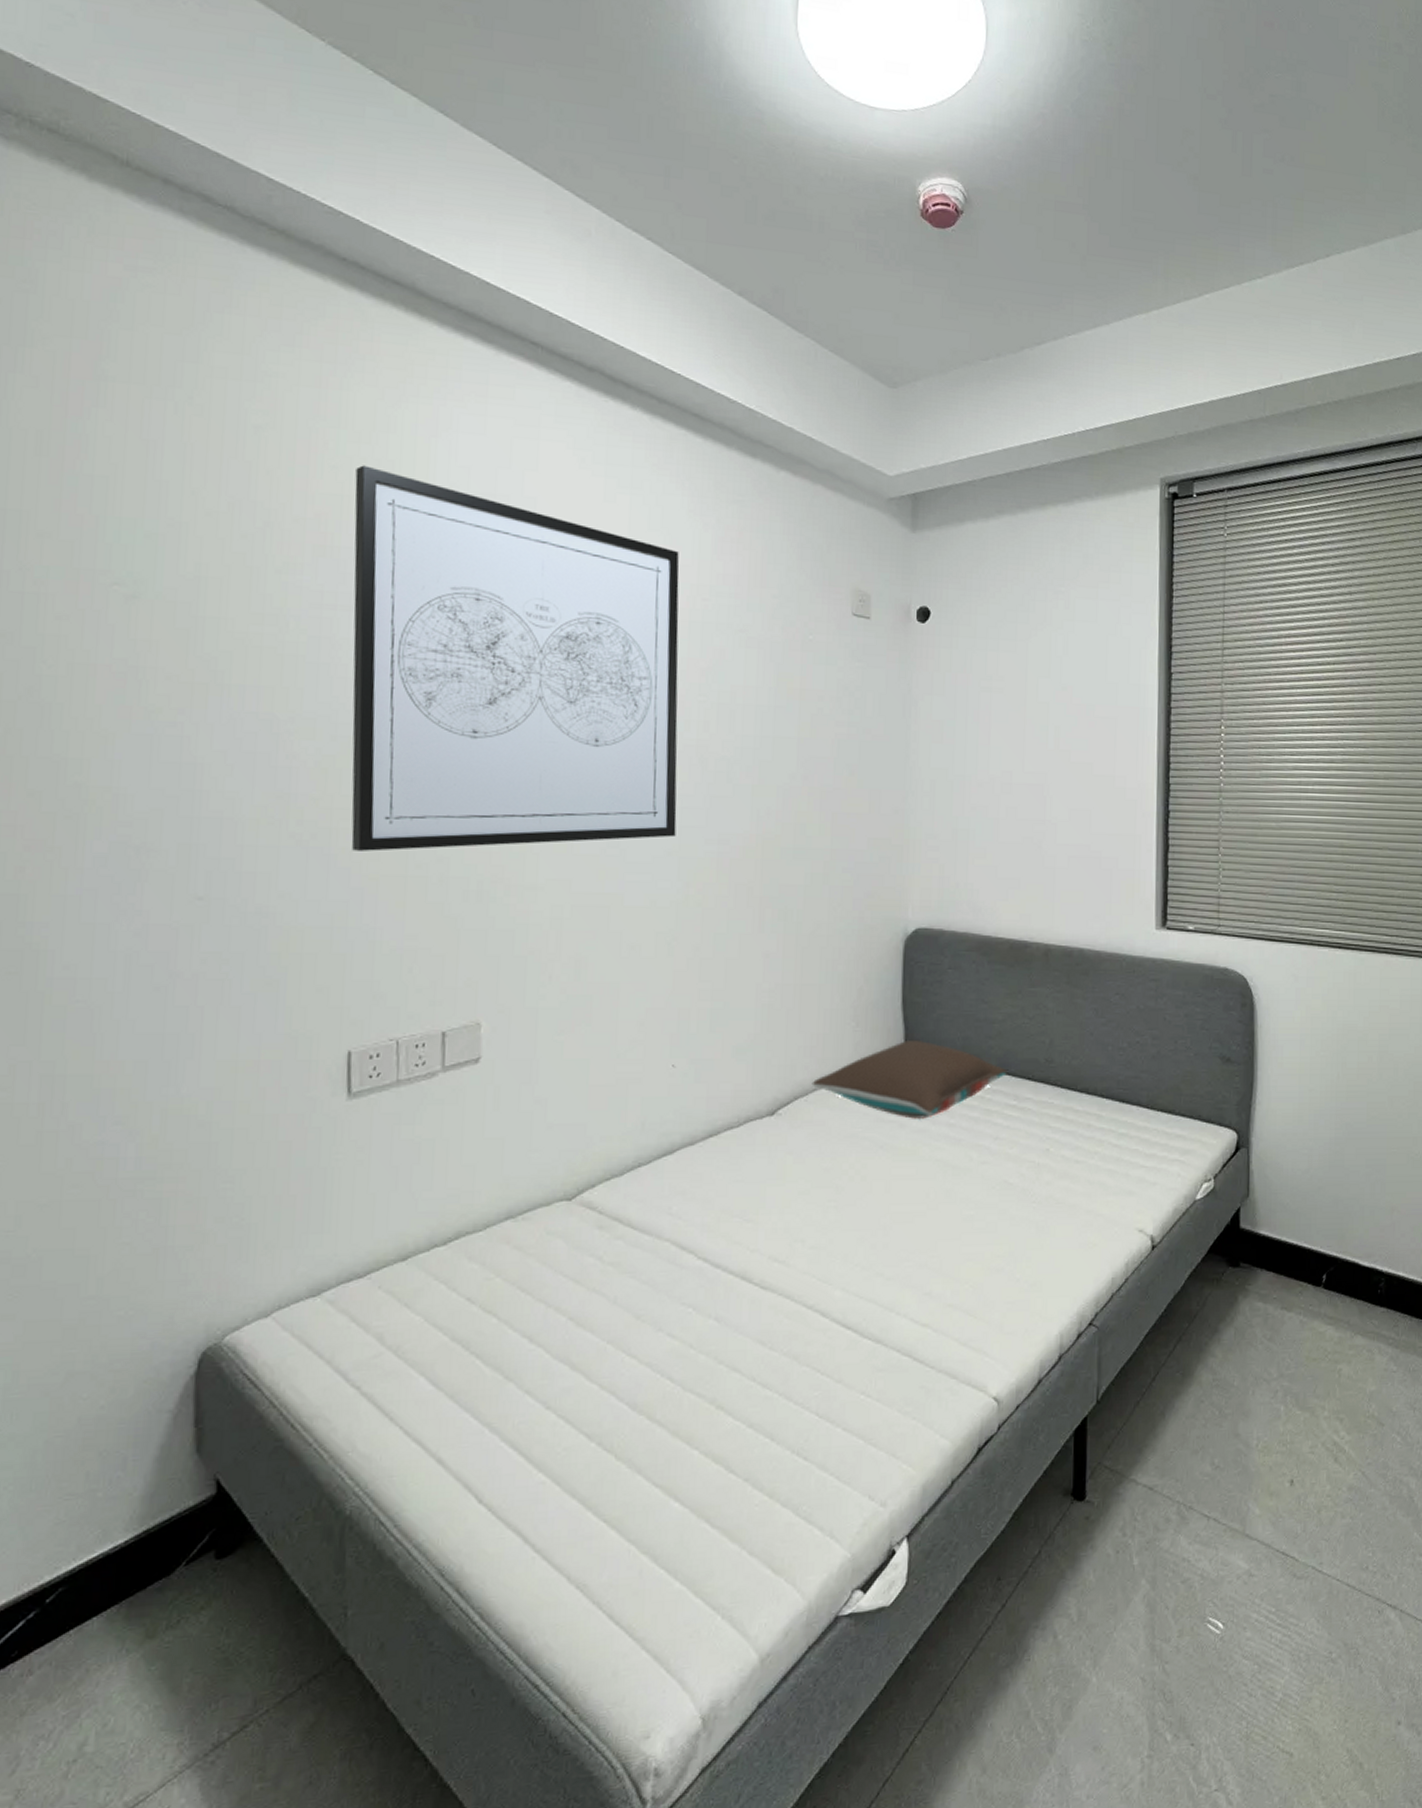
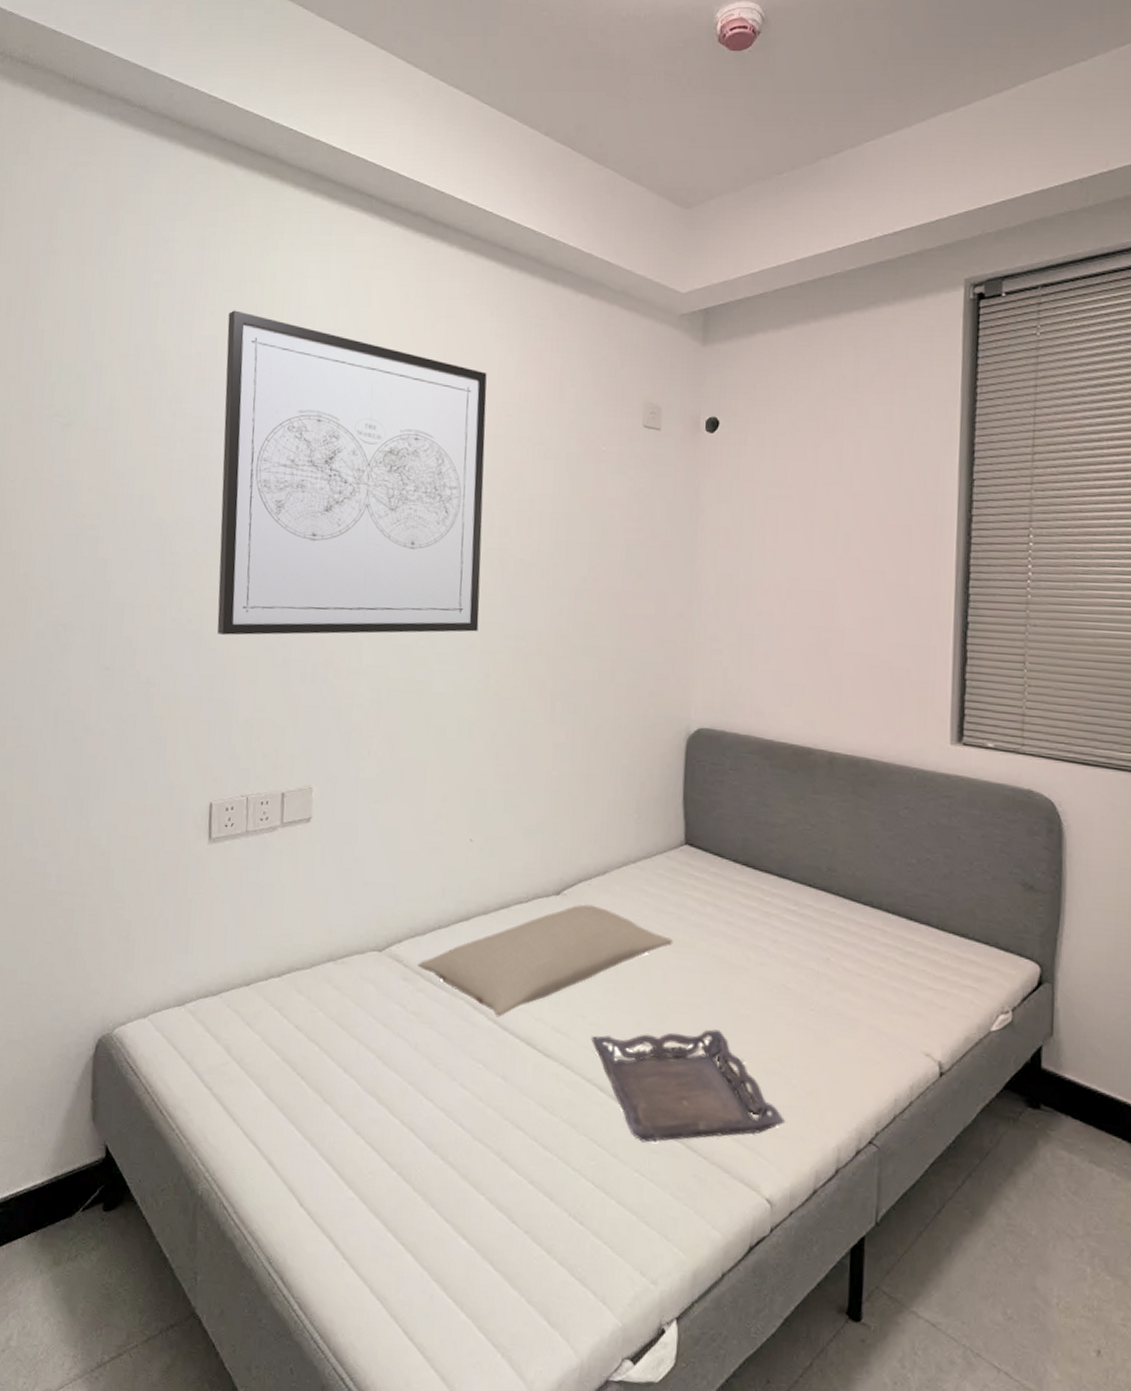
pillow: none [614,1122,895,1255] -> present [417,904,673,1018]
tray: none [811,1235,1011,1362] -> present [590,1029,786,1143]
pillow: present [812,1039,1007,1120] -> none [595,836,787,915]

